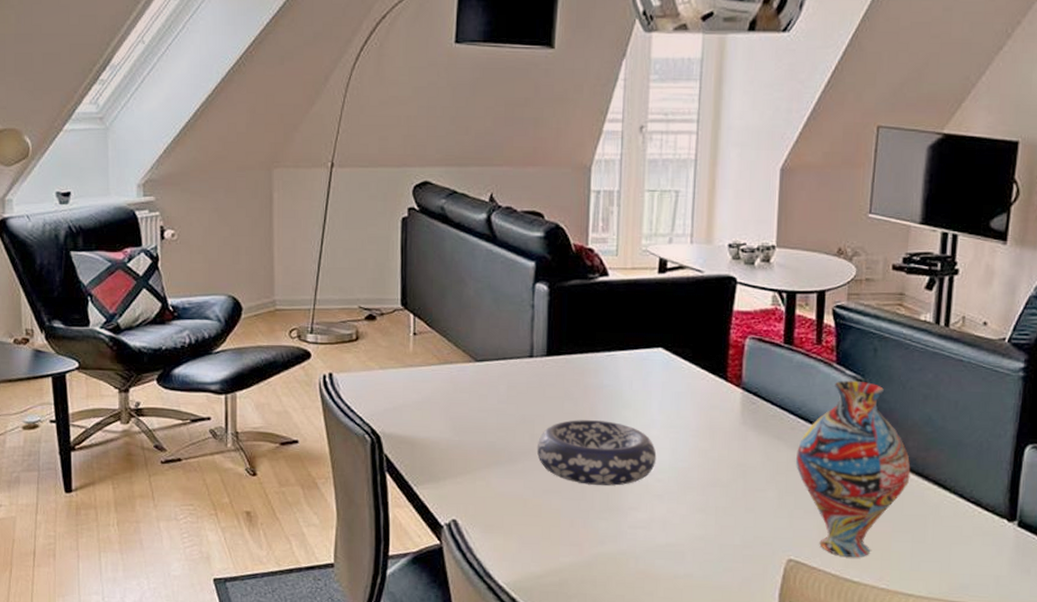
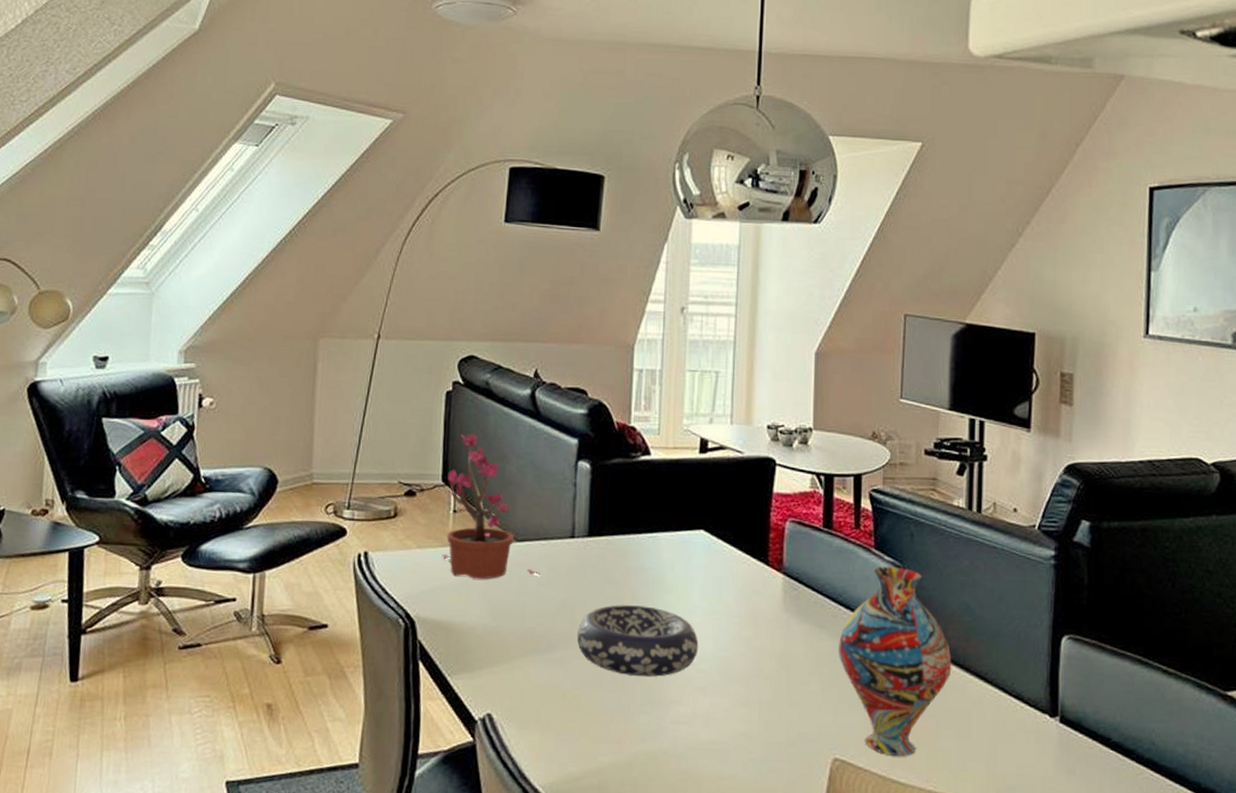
potted plant: none [404,259,501,398] -> present [442,433,541,579]

